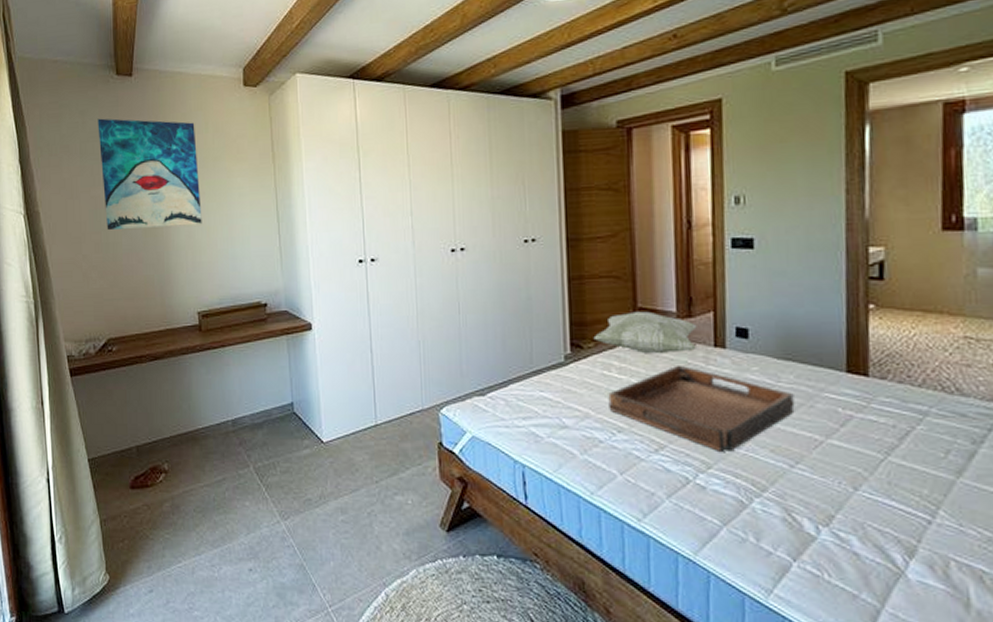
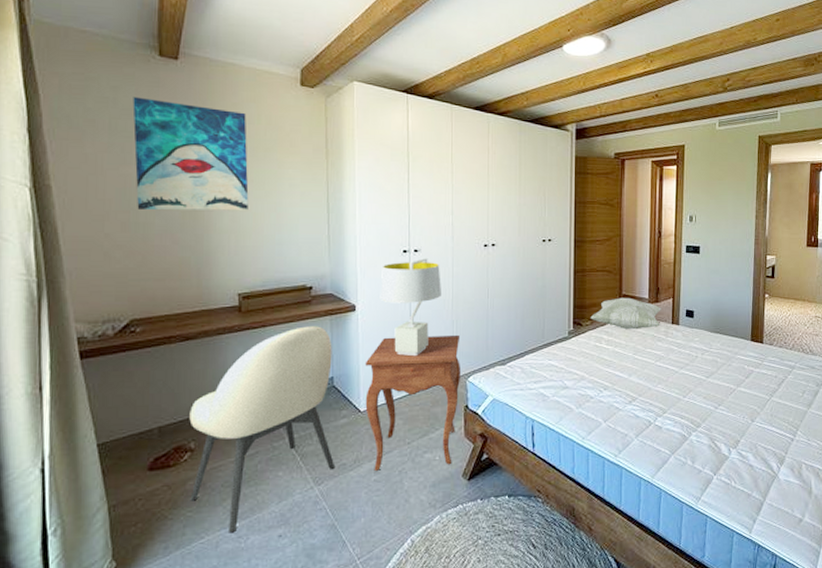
chair: none [162,346,301,561] -> present [189,326,336,533]
side table: none [324,357,432,512] -> present [365,334,462,471]
table lamp: none [336,268,404,382] -> present [380,258,441,357]
serving tray: present [608,364,795,452] -> none [599,337,720,400]

